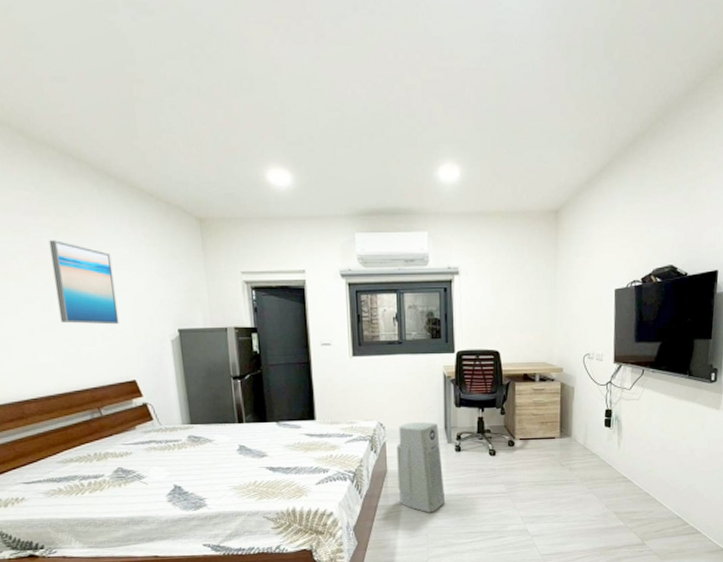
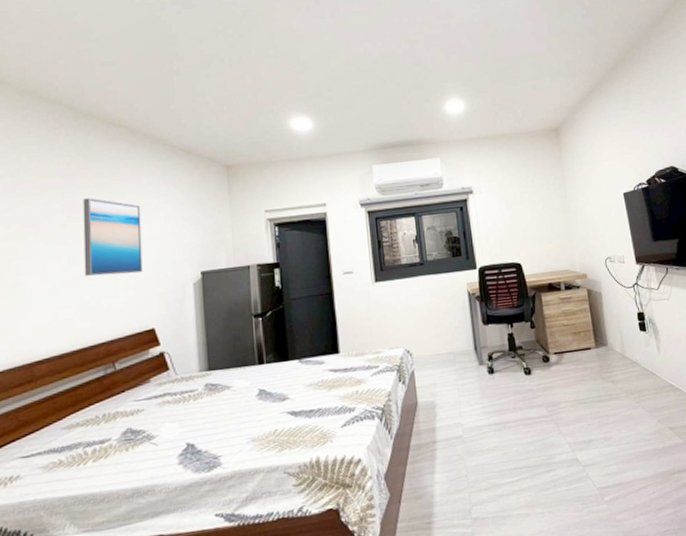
air purifier: present [397,422,446,513] -> none [426,343,484,449]

